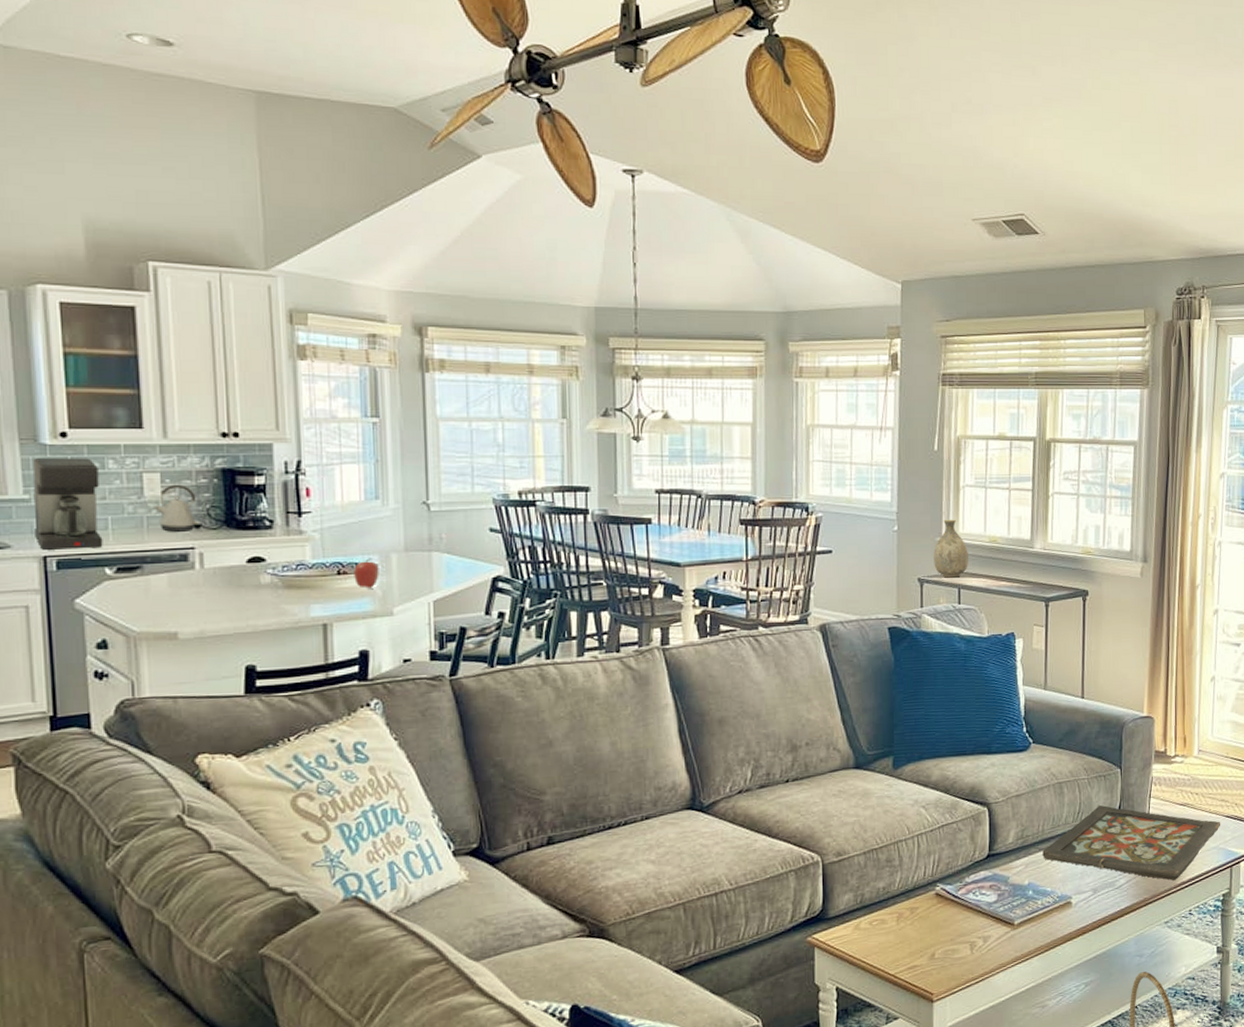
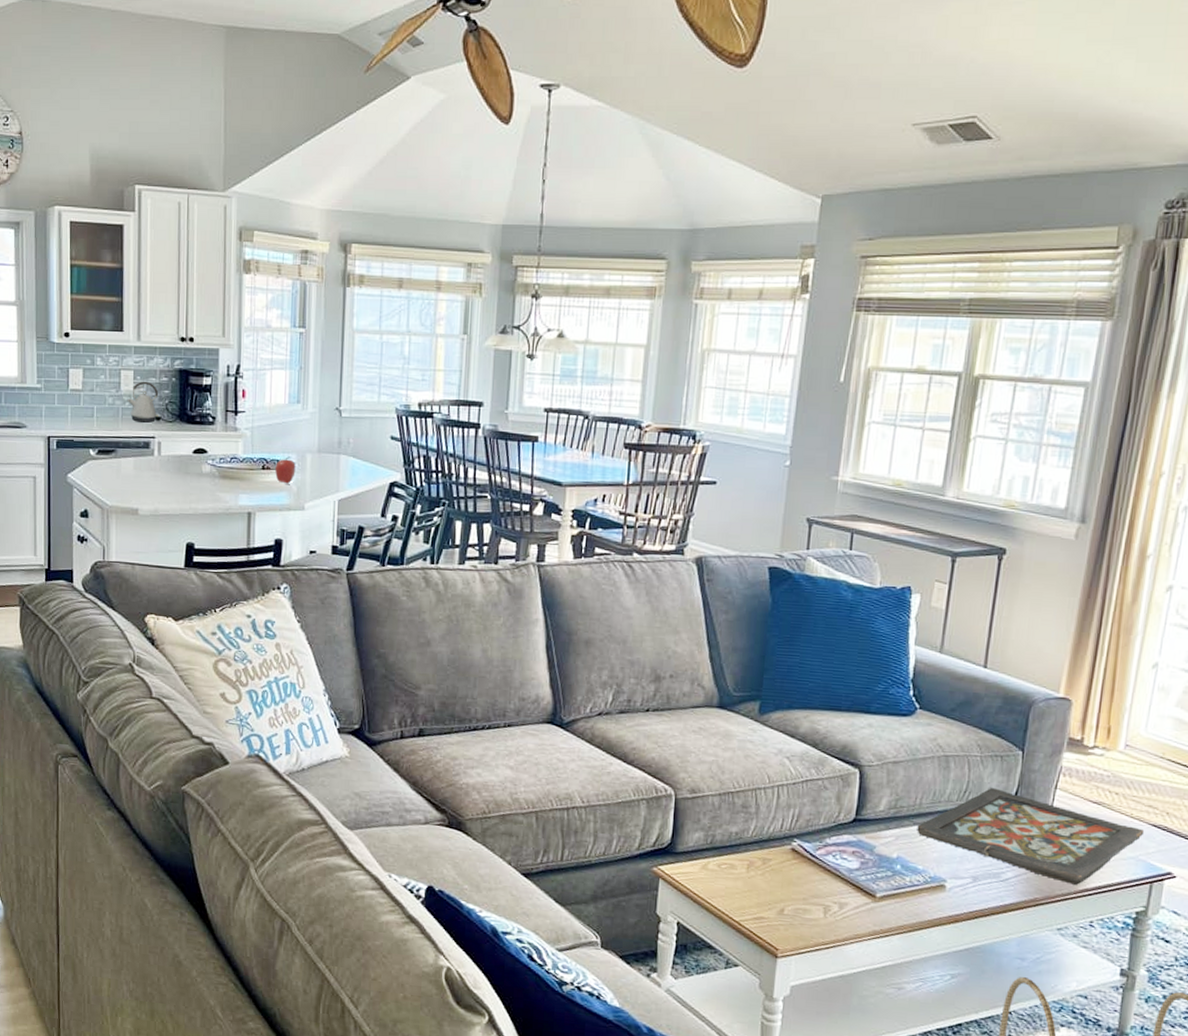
coffee maker: present [33,458,103,550] -> none [43,354,90,433]
vase: present [933,519,968,578] -> none [826,457,867,521]

